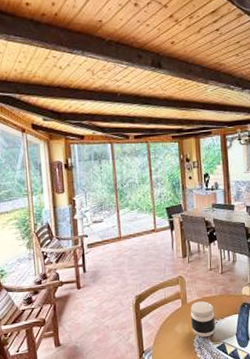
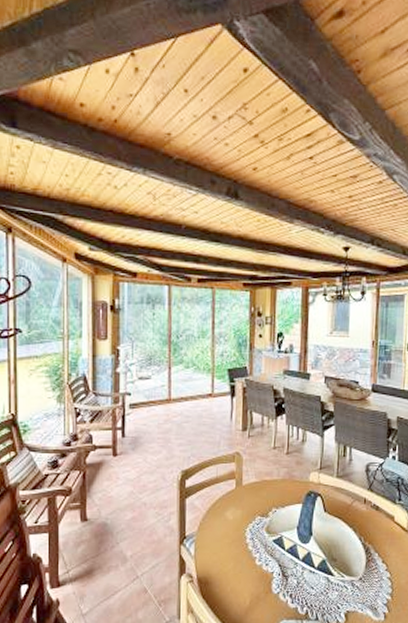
jar: present [190,301,216,338] -> none [245,484,274,528]

